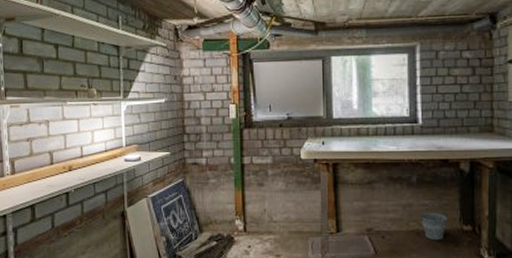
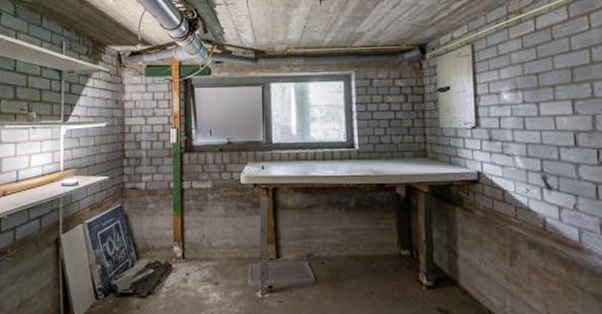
bucket: present [419,203,448,241] -> none [358,228,386,266]

